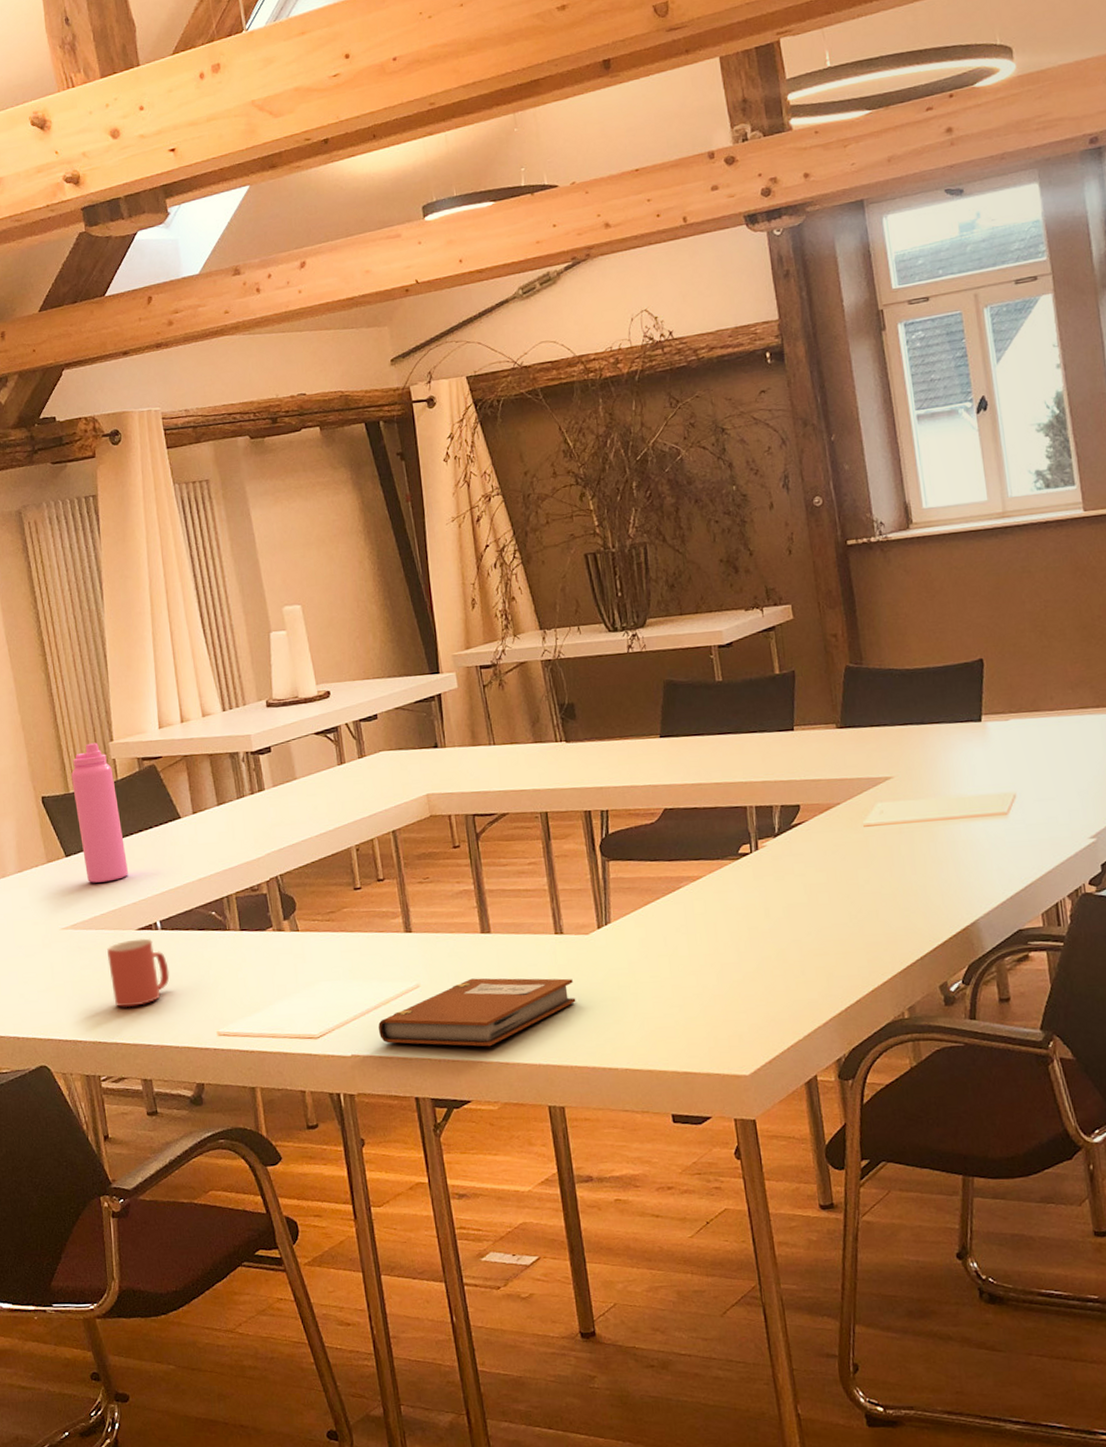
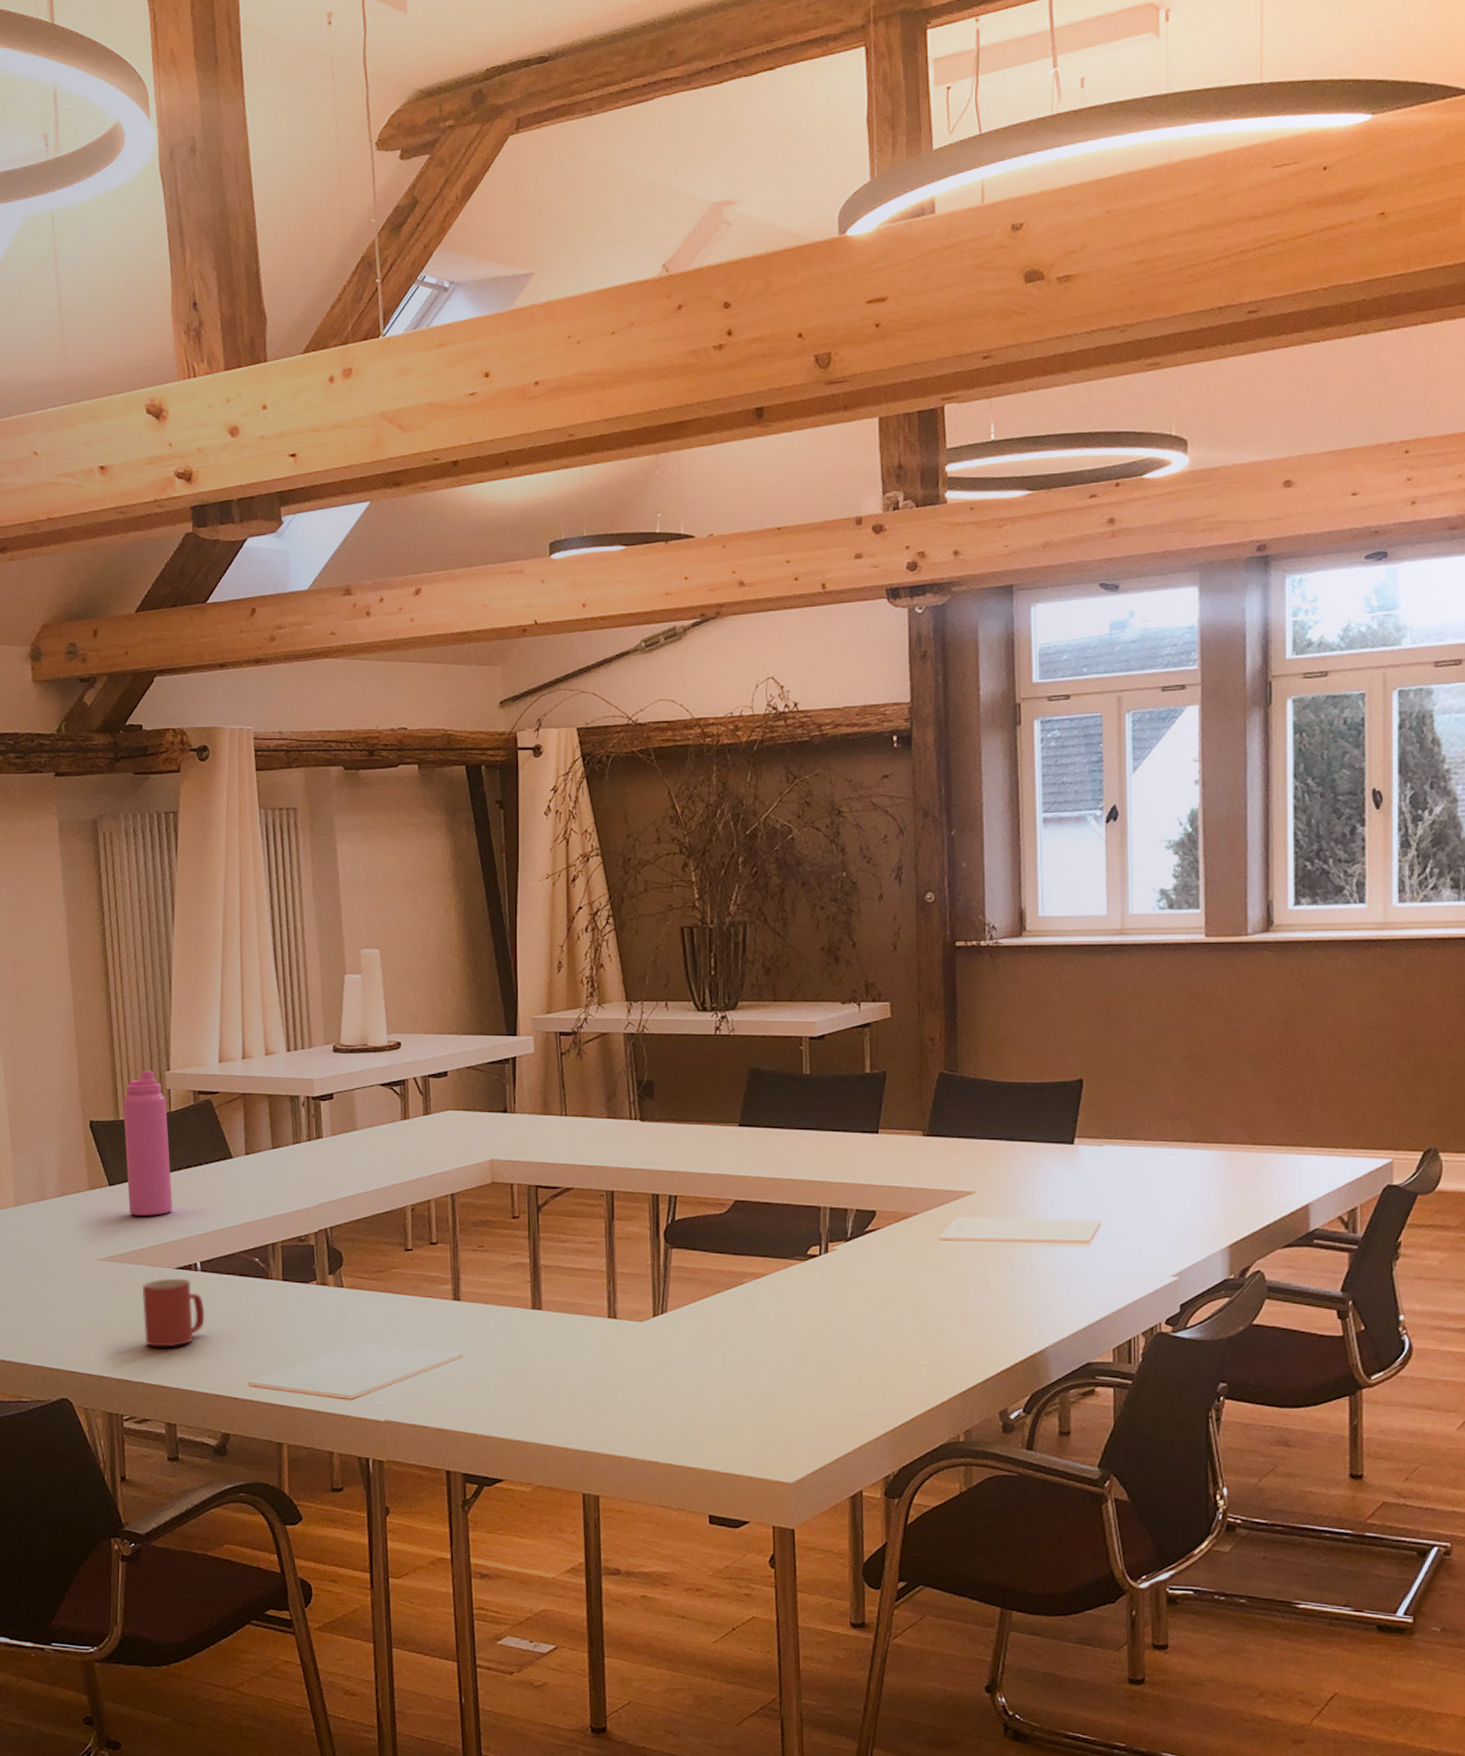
notebook: present [378,978,576,1047] -> none [416,1354,623,1427]

